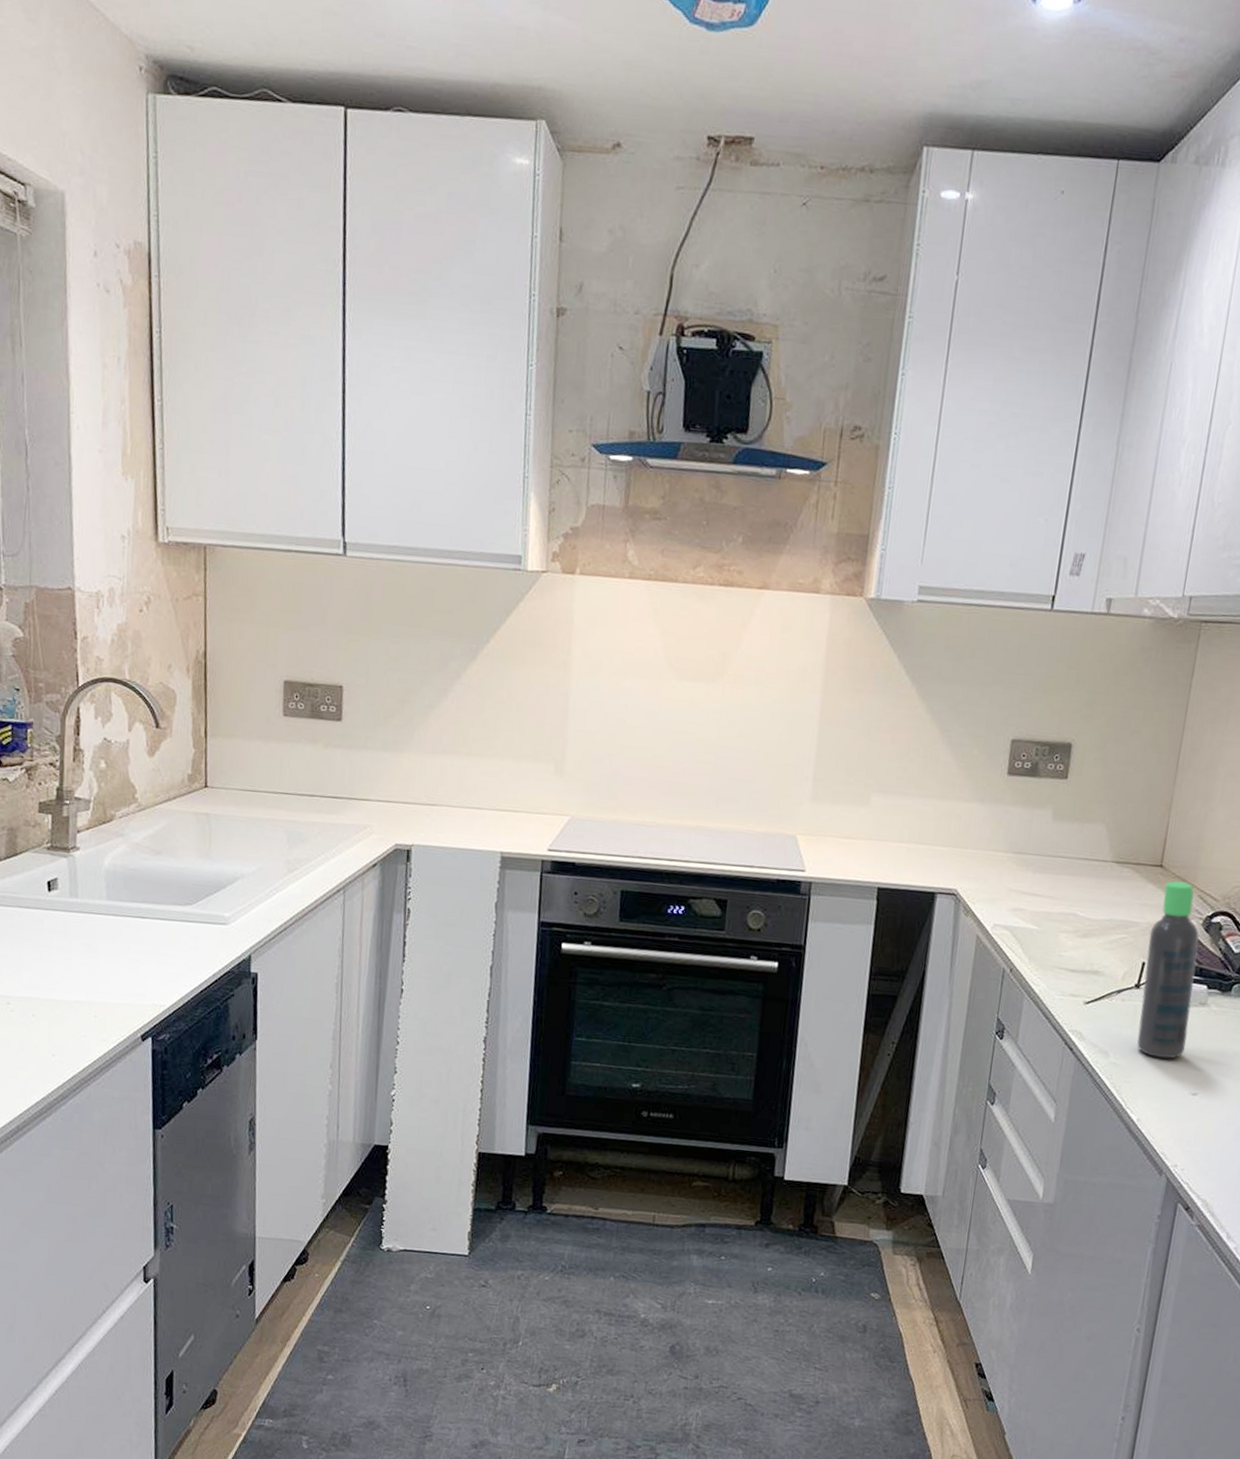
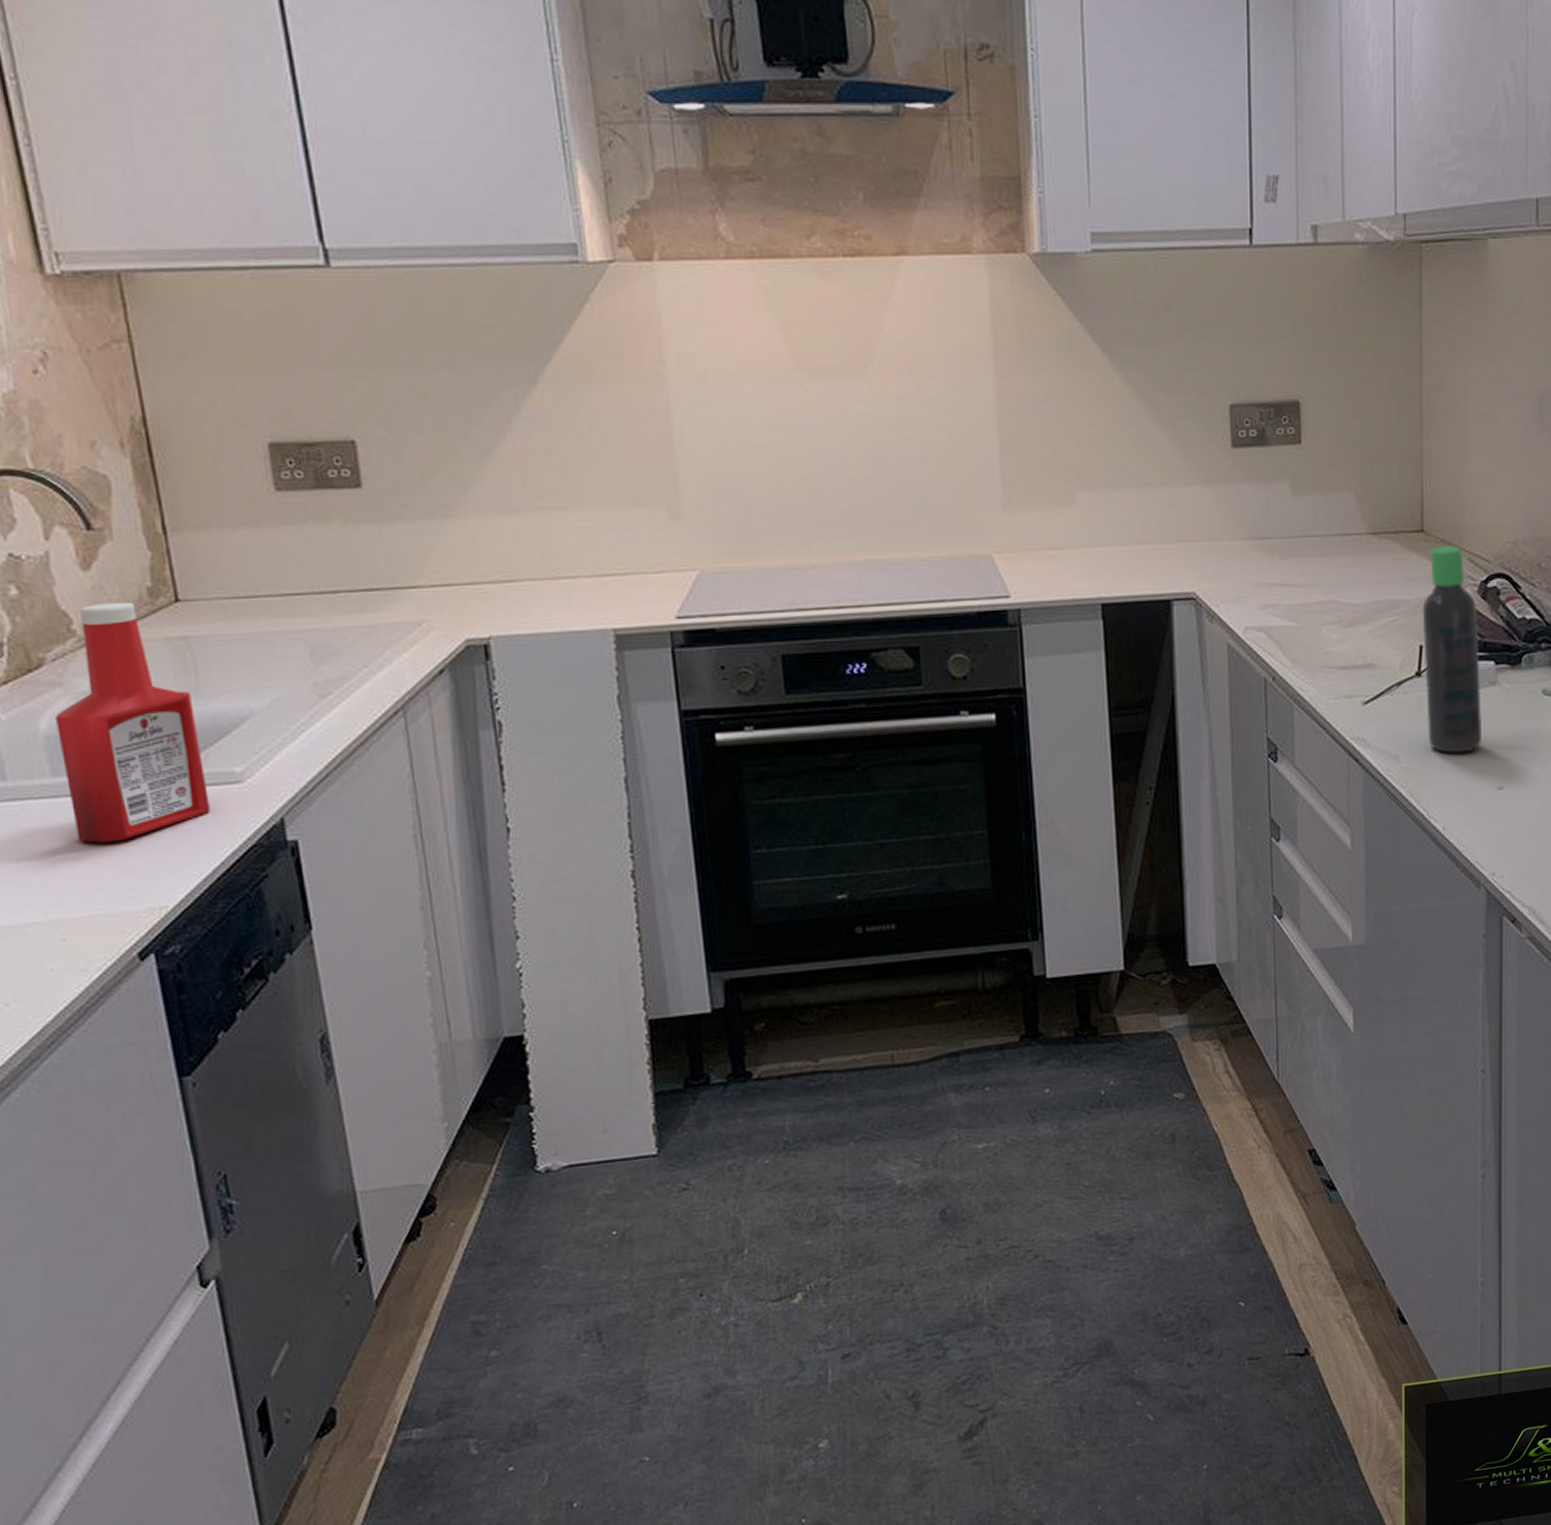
ketchup bottle: none [115,781,205,953] -> present [55,601,210,843]

